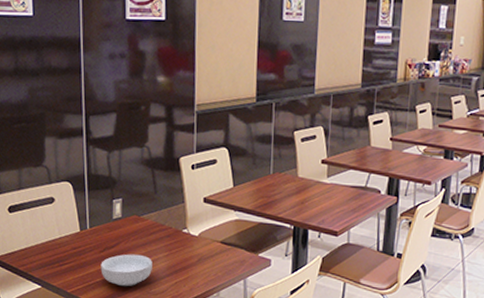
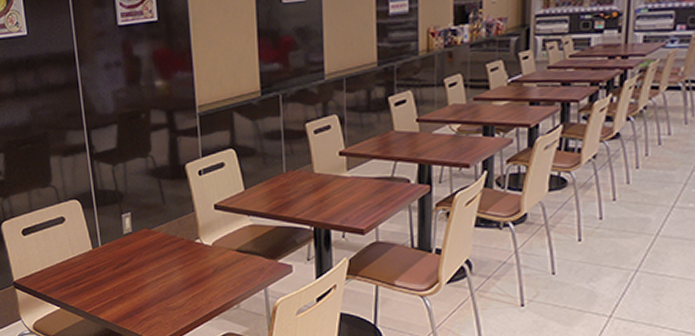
cereal bowl: present [100,254,152,287] -> none [115,269,168,304]

